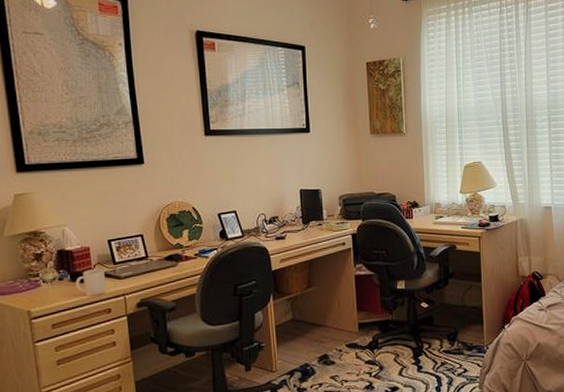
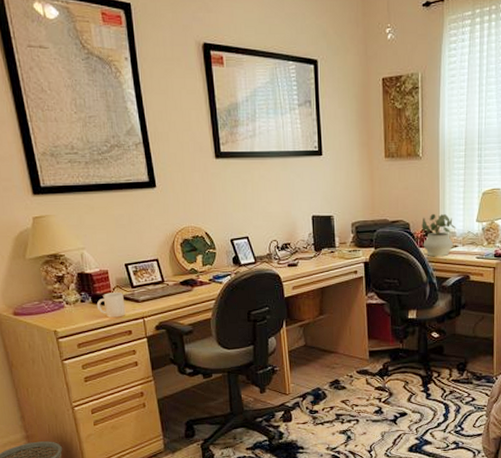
potted plant: none [407,186,441,228] -> present [422,213,456,257]

